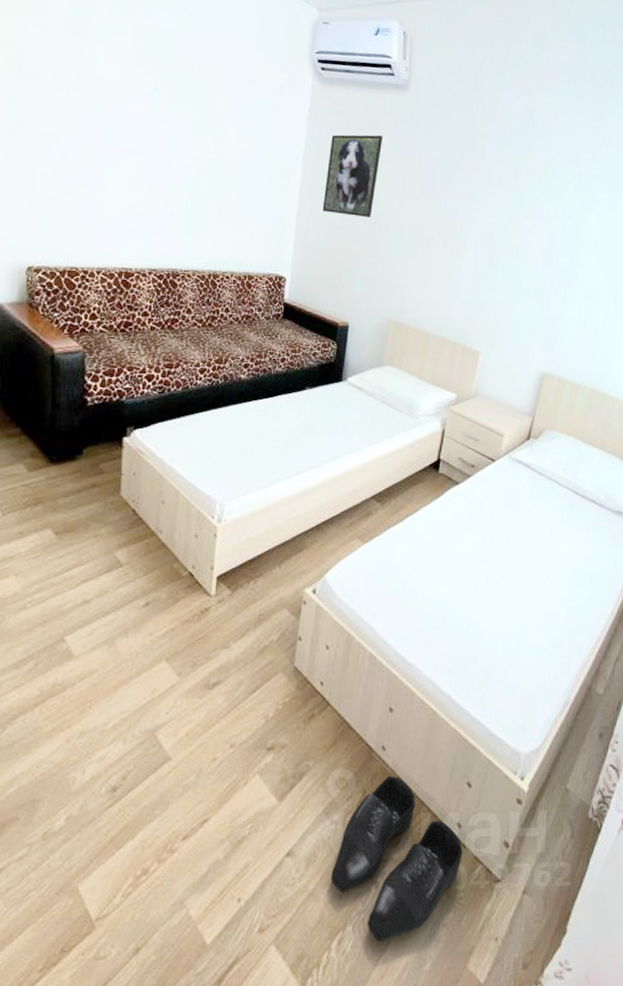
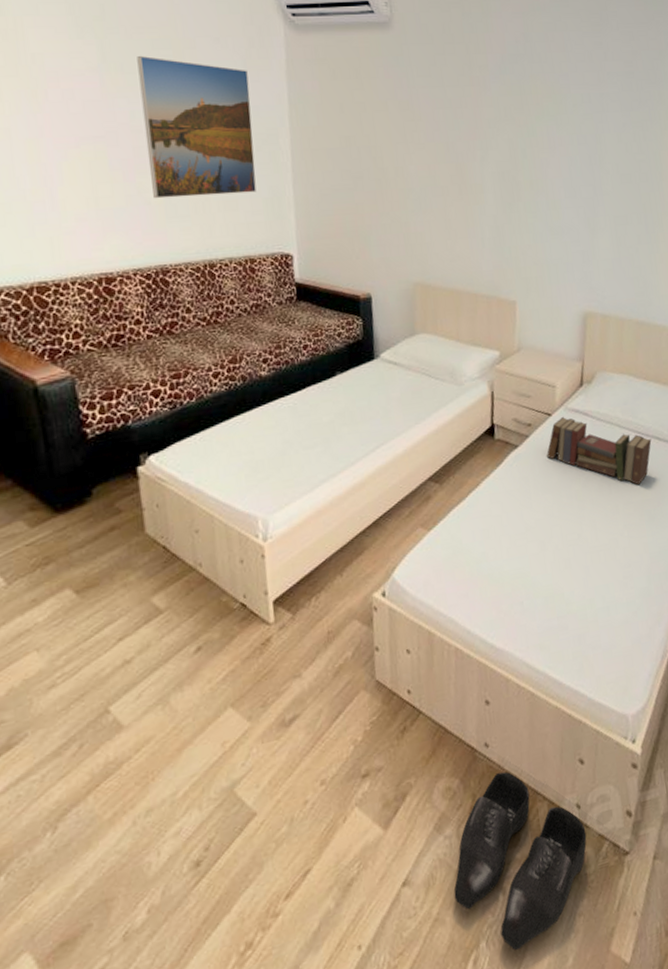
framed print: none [177,87,274,219] -> present [137,55,257,199]
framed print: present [322,134,384,218] -> none [316,80,376,175]
book: none [485,464,587,541] -> present [547,416,652,485]

